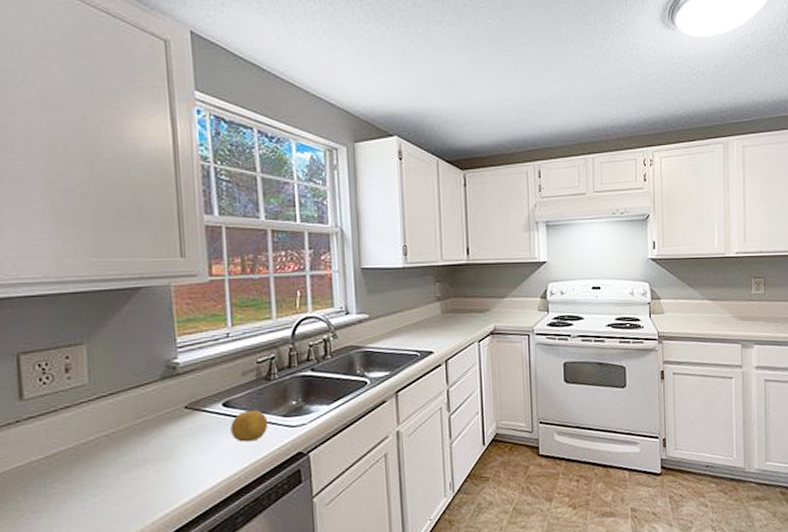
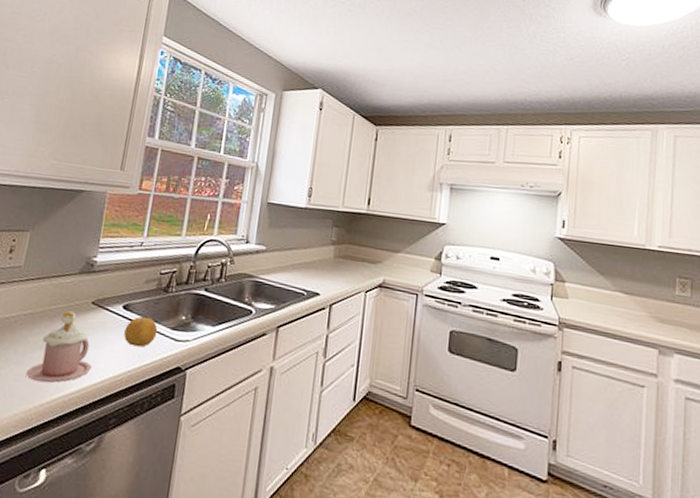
mug: none [126,421,202,501] -> present [25,311,92,383]

